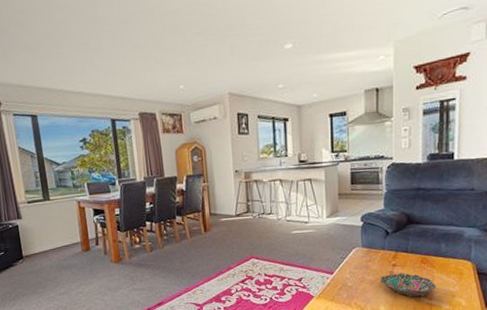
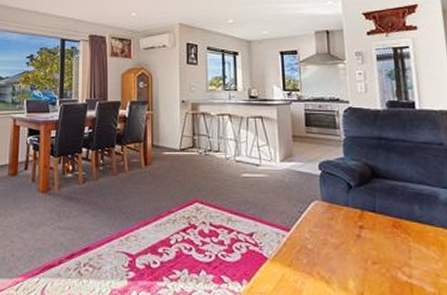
bowl: present [381,273,437,297] -> none [346,238,415,272]

